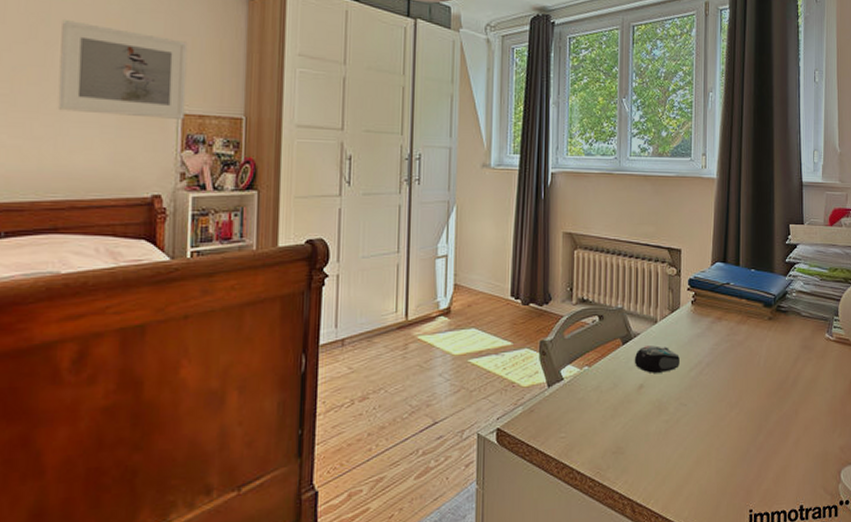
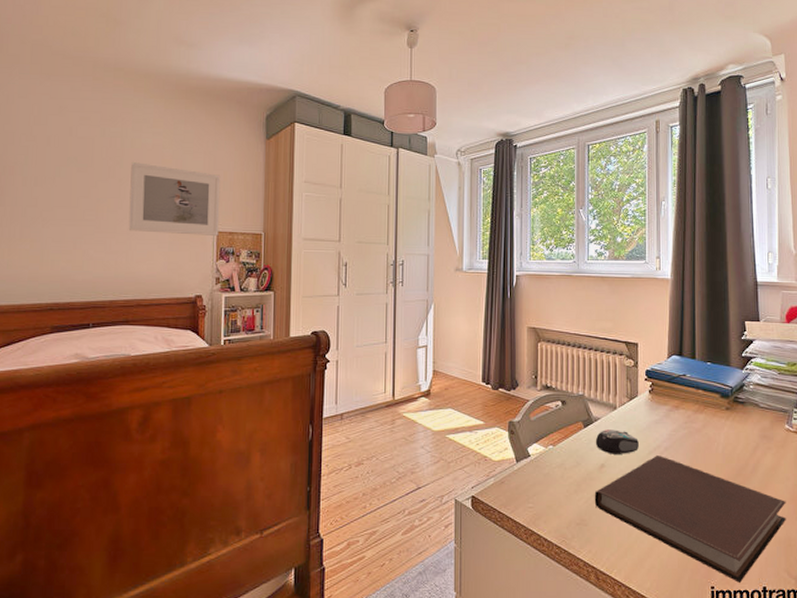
notebook: none [632,372,824,503] -> present [594,456,787,583]

